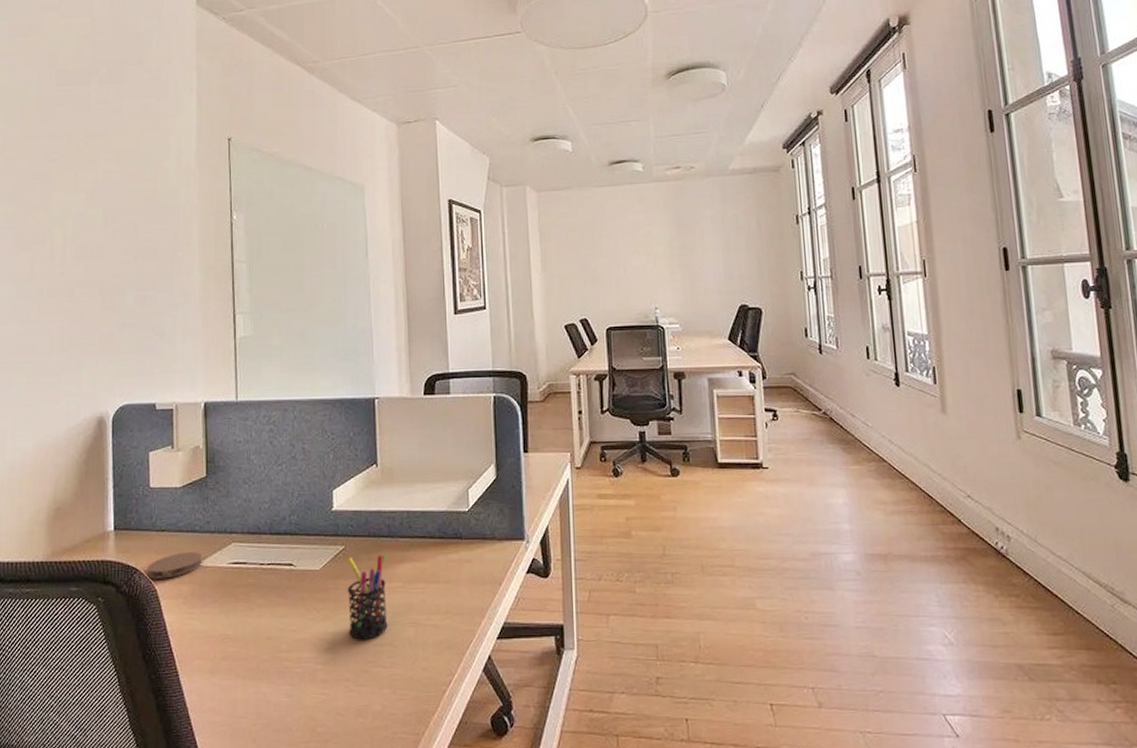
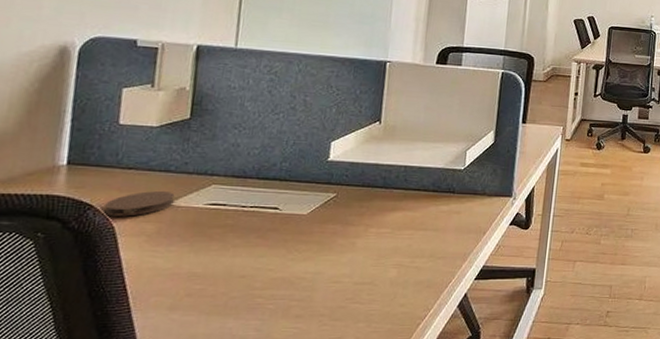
pen holder: present [347,555,388,640] -> none [330,203,378,279]

